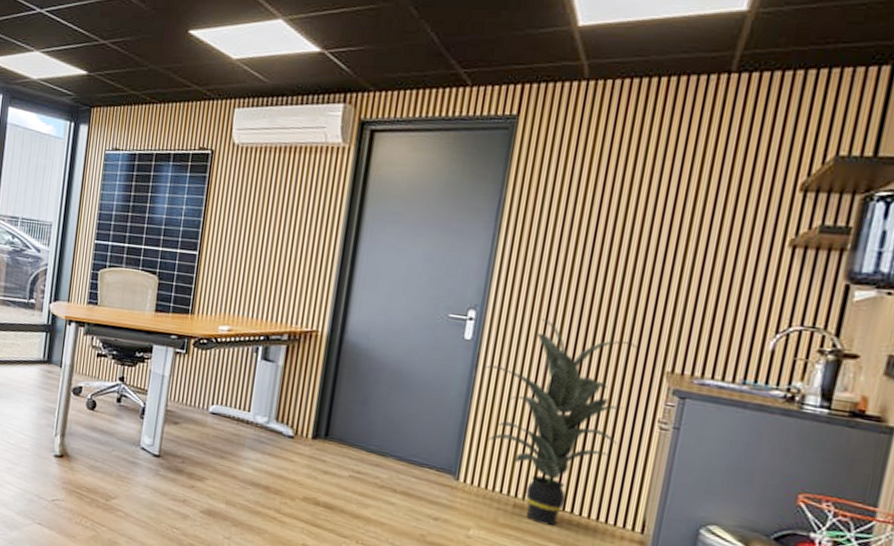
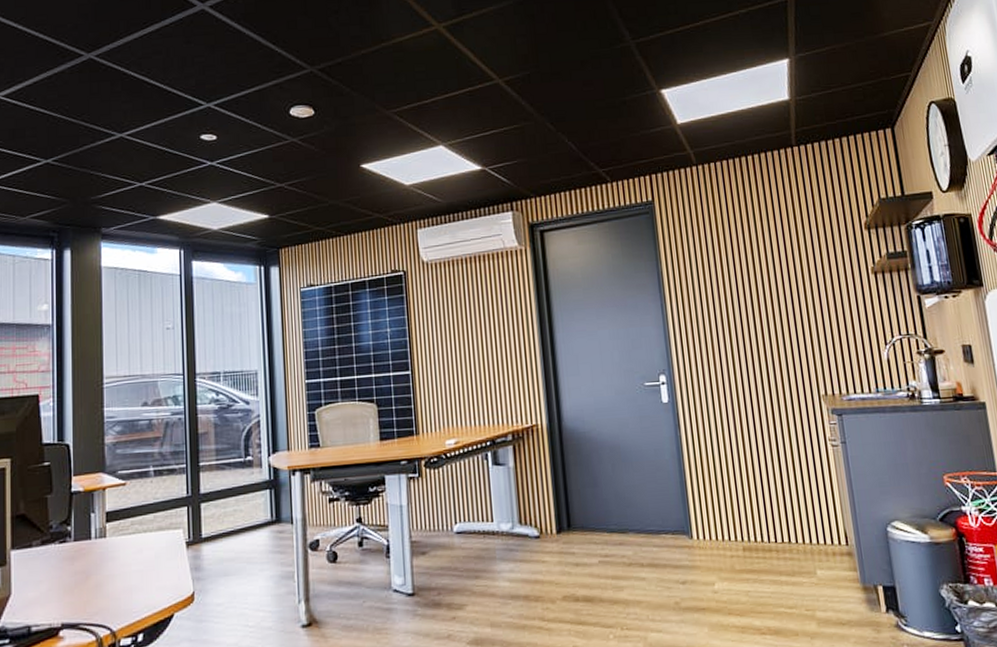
indoor plant: present [482,319,640,527] -> none [684,370,805,561]

